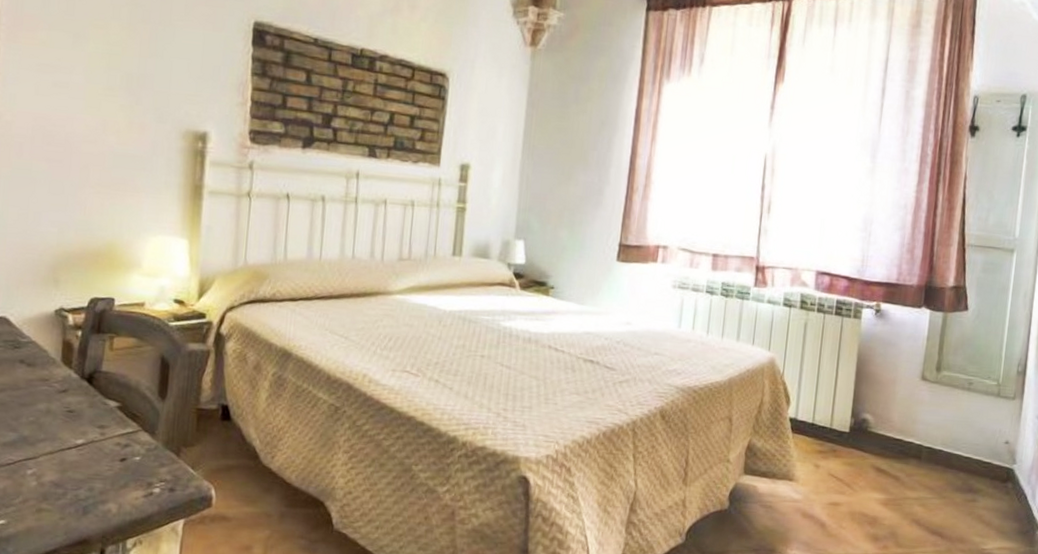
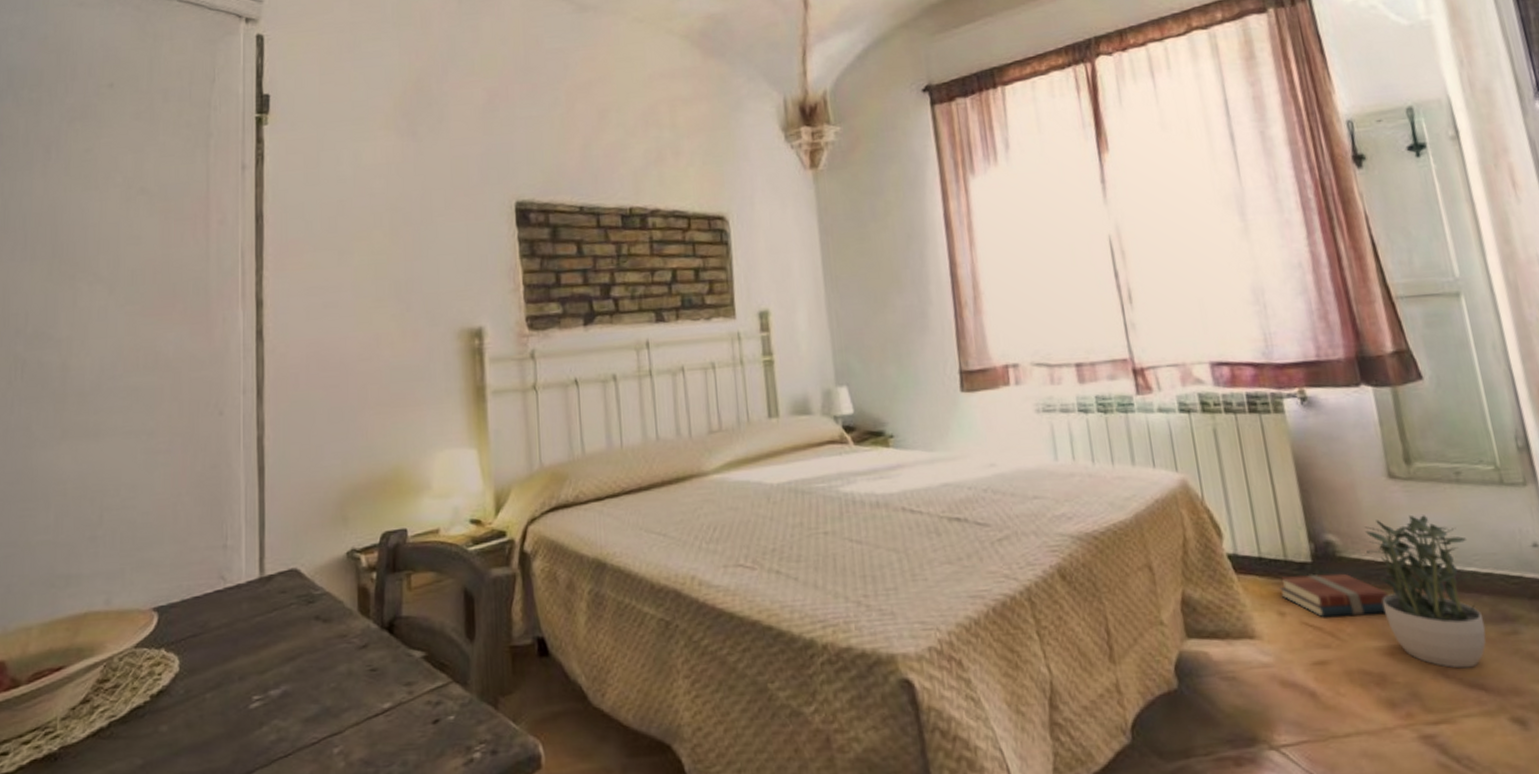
books: none [820,440,896,476] -> present [1280,573,1389,618]
potted plant: none [889,408,962,521] -> present [1364,514,1486,669]

